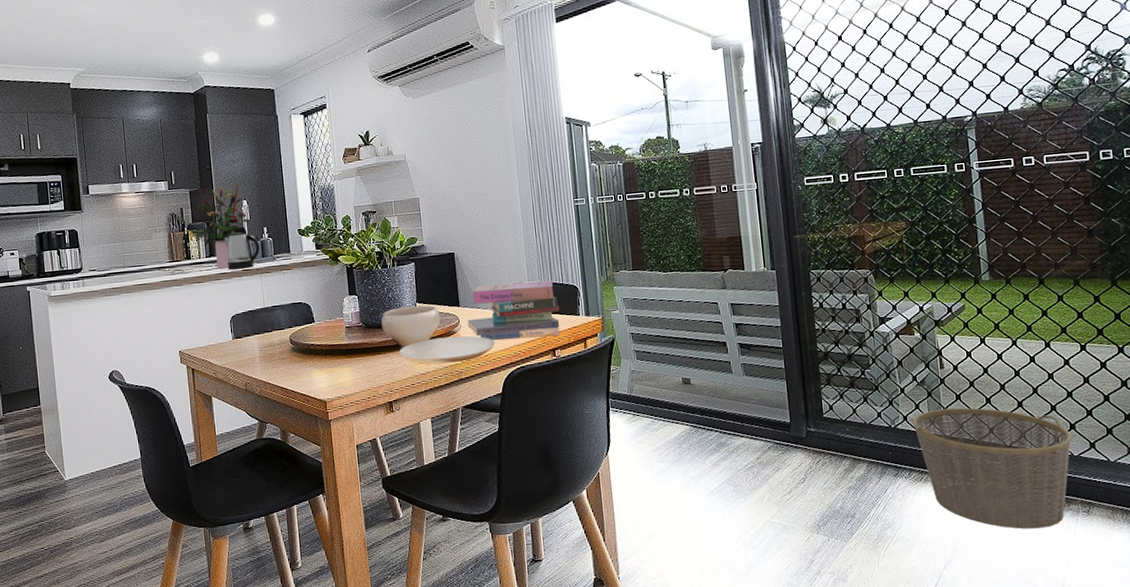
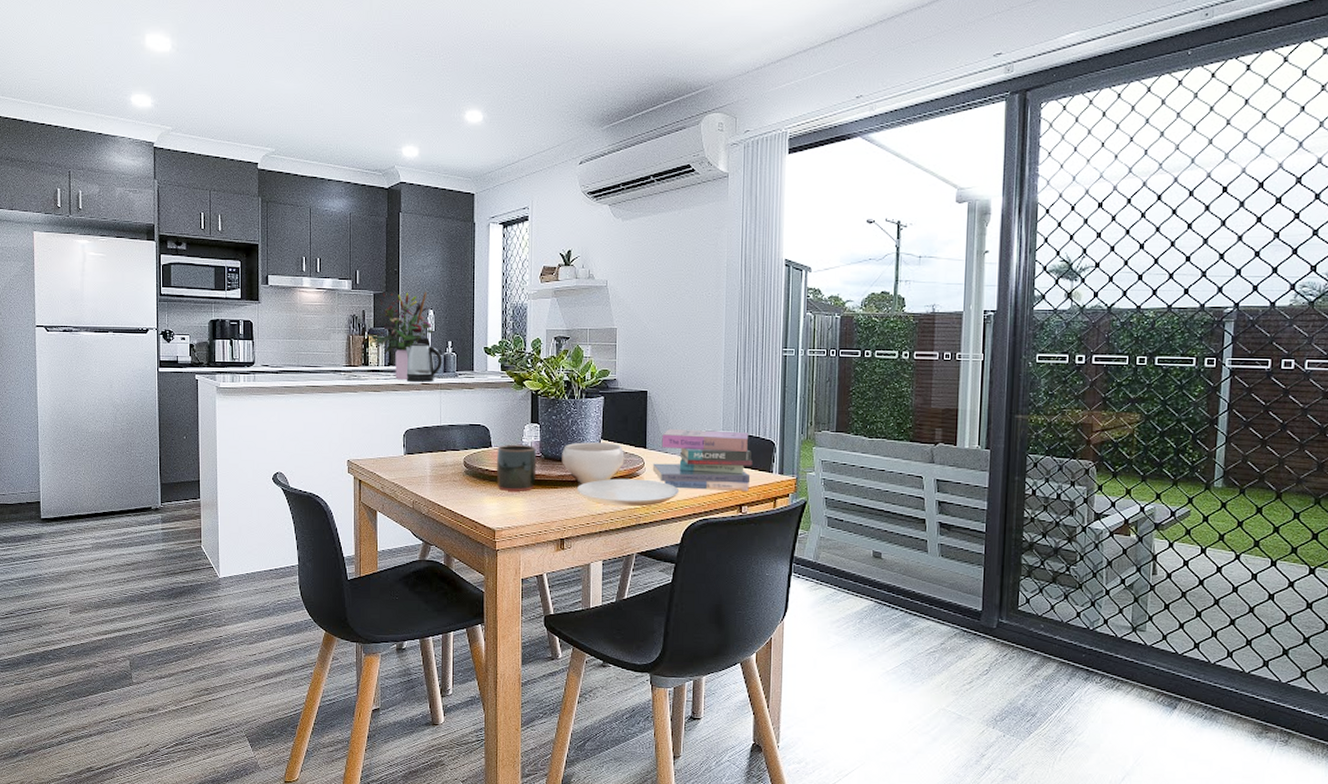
mug: none [320,316,360,363] -> present [496,444,537,491]
basket: present [912,407,1072,529] -> none [1113,616,1283,753]

